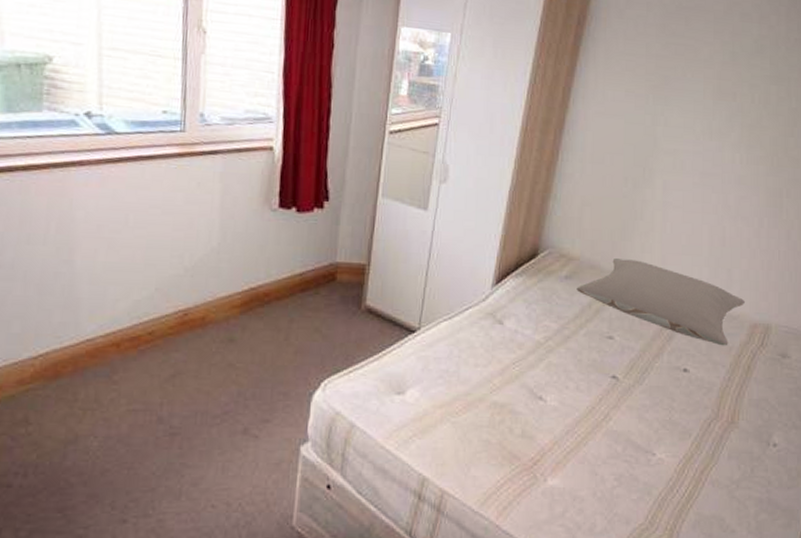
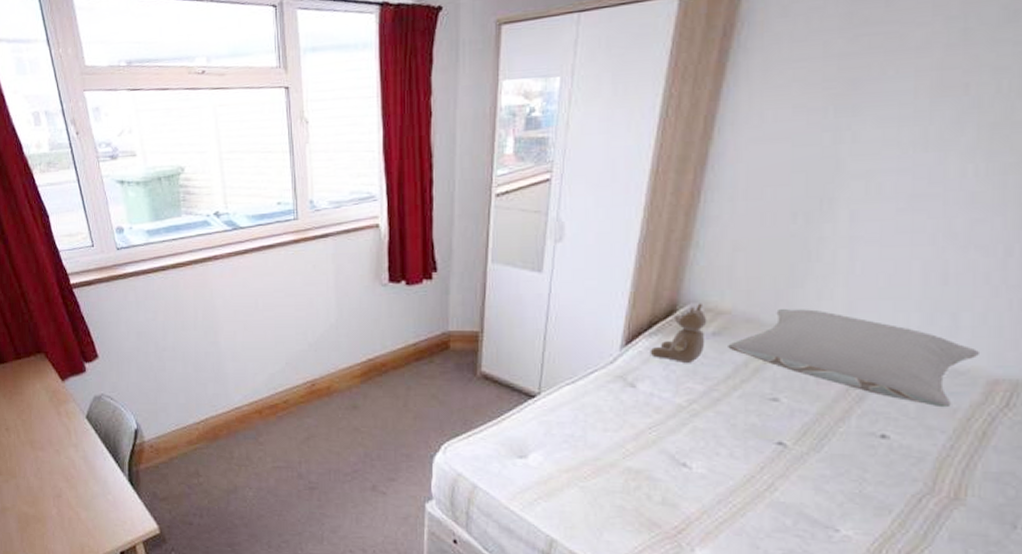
teddy bear: none [515,249,562,303] -> present [650,303,707,363]

